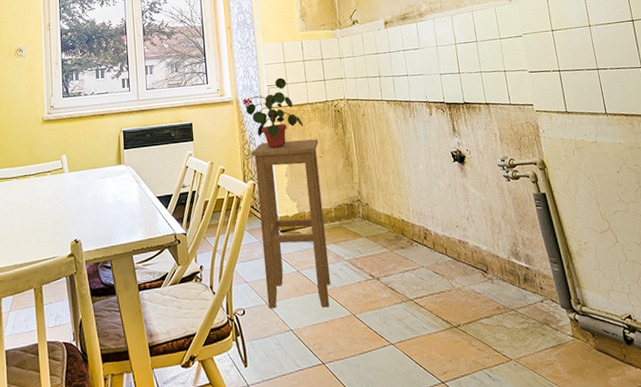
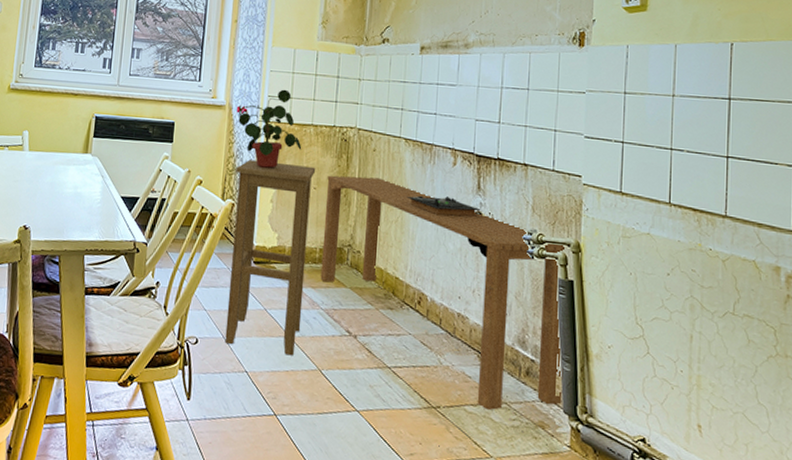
console table: none [329,138,558,320] -> present [320,175,564,411]

